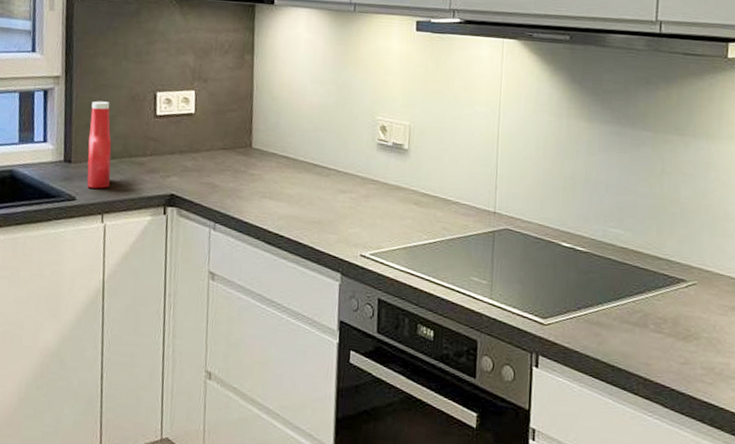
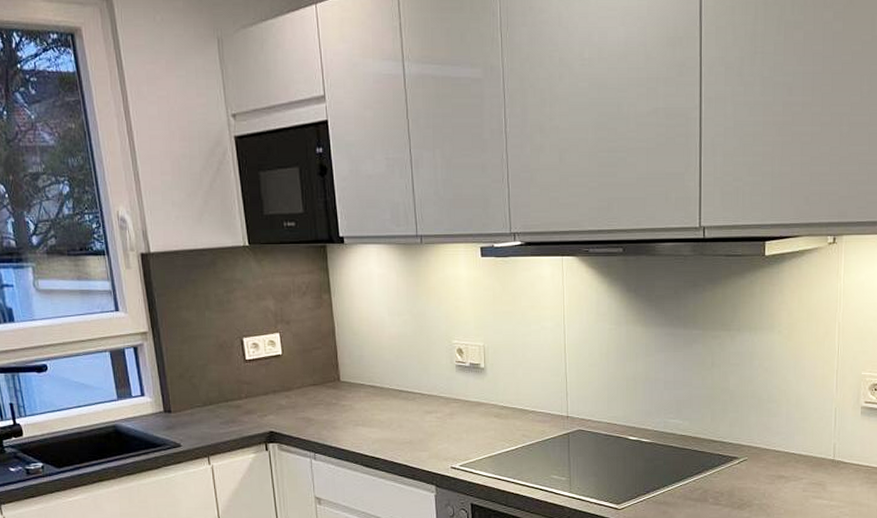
ketchup bottle: present [87,101,112,189] -> none [182,352,212,434]

